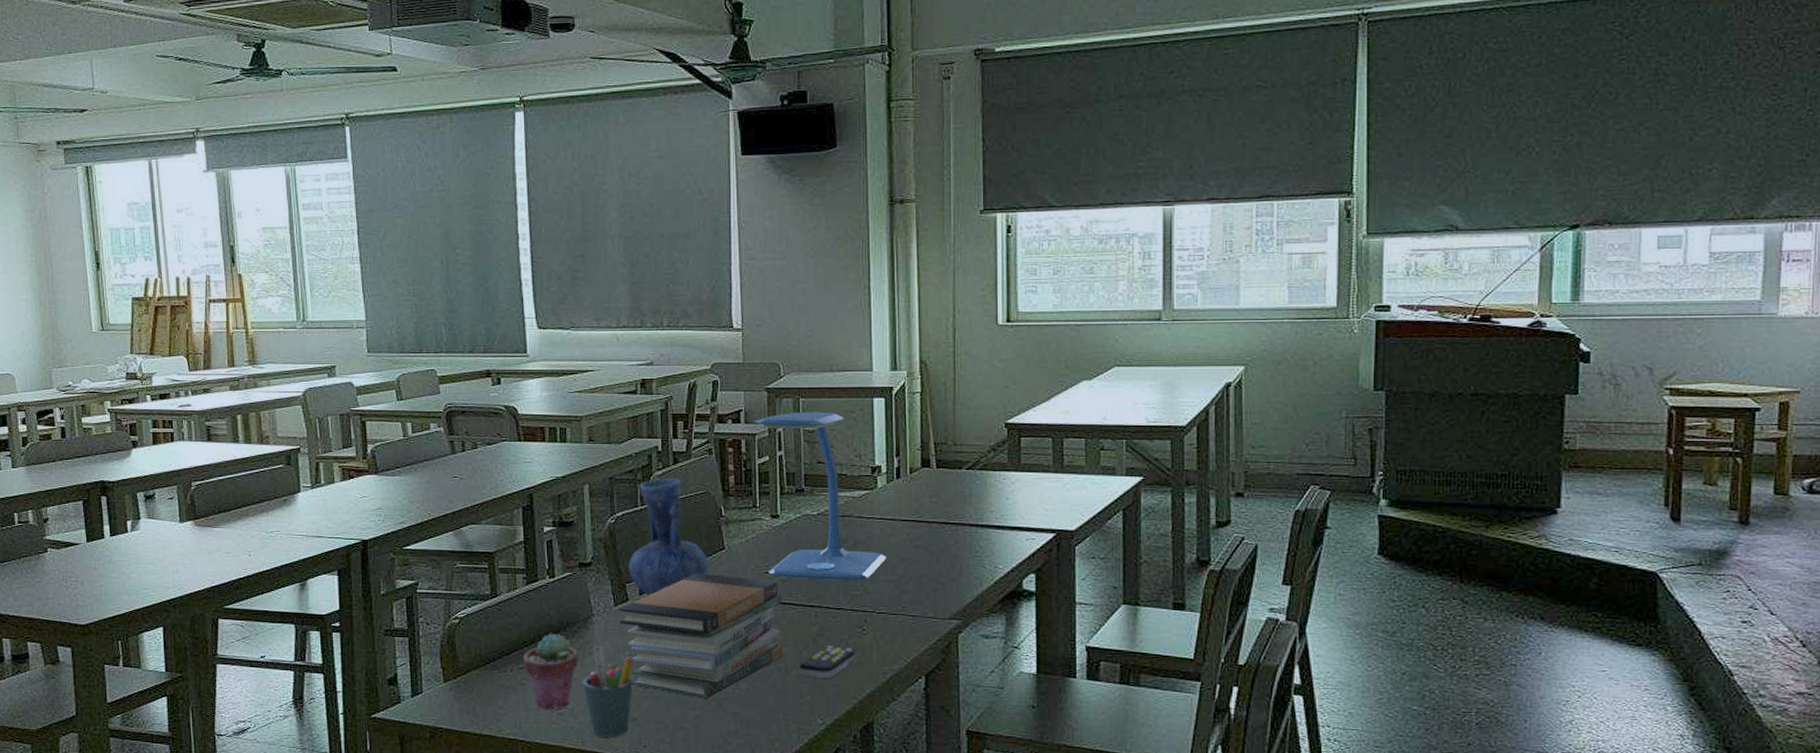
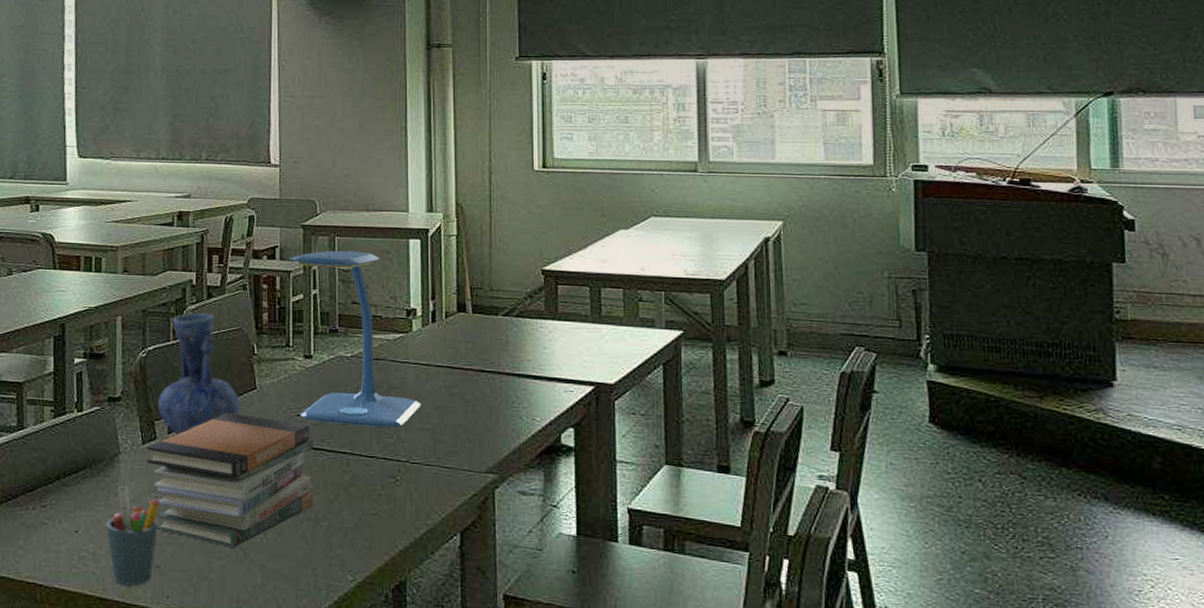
potted succulent: present [523,633,579,709] -> none [46,470,103,553]
remote control: present [799,646,855,678] -> none [330,496,388,531]

